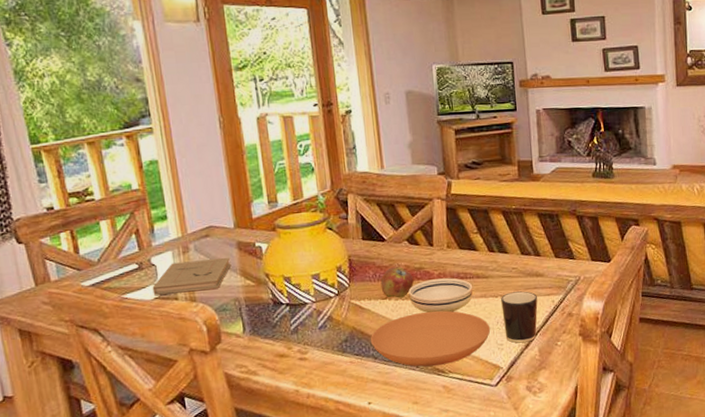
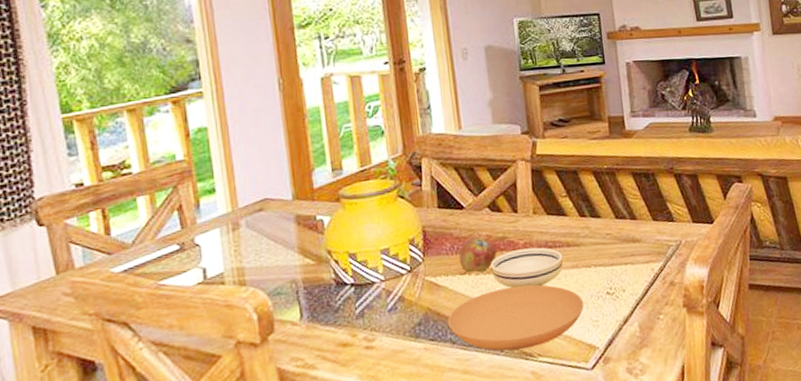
book: present [152,257,232,295] -> none [195,232,288,280]
mug: present [501,291,538,343] -> none [594,259,636,319]

